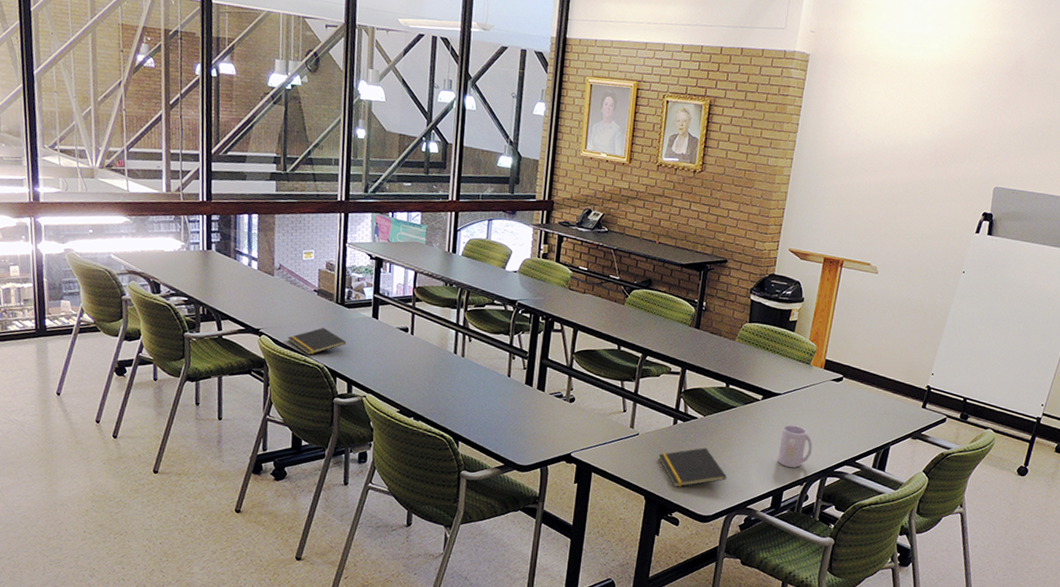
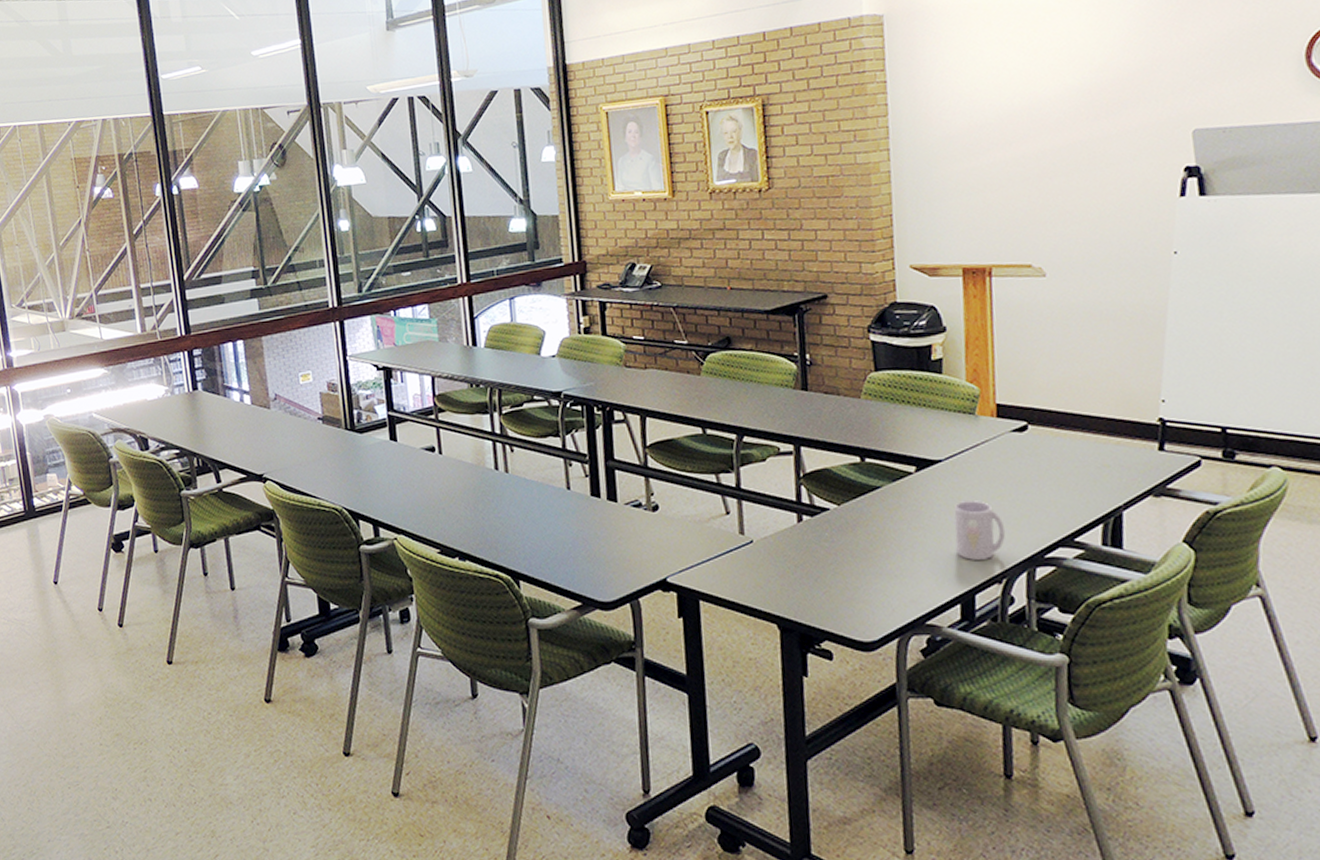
notepad: present [288,327,346,355] -> none [296,460,364,497]
notepad: present [658,447,727,487] -> none [785,547,889,607]

